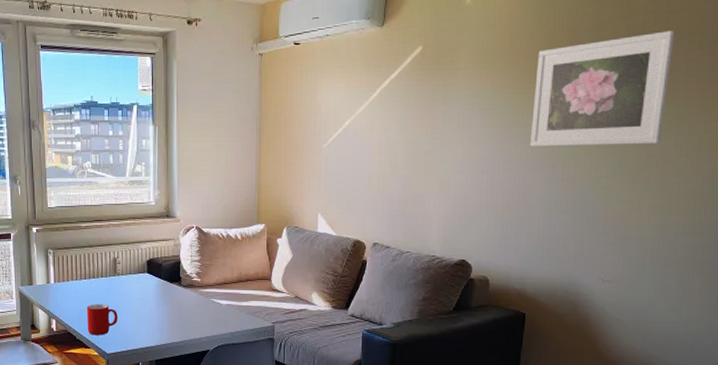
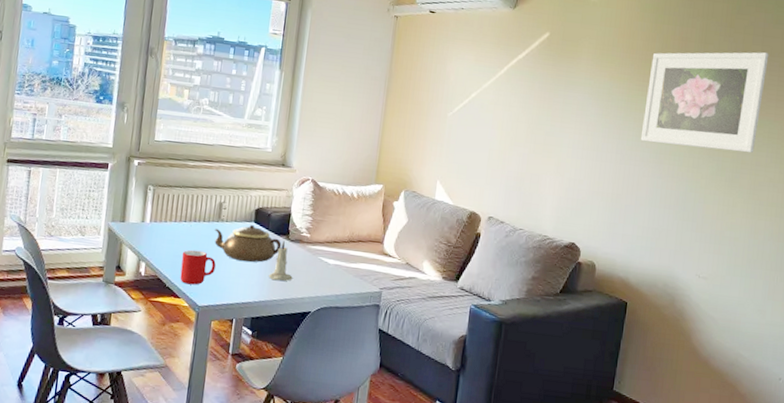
teapot: none [112,275,175,310] -> present [214,224,282,263]
candle: none [166,287,189,325] -> present [268,240,293,281]

